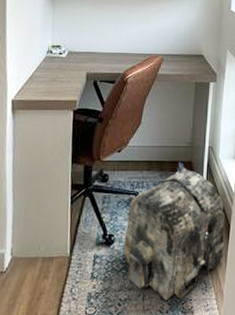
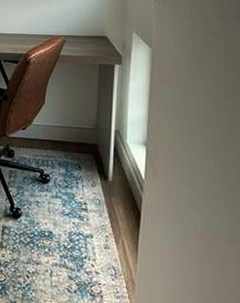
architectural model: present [124,162,225,301] -> none [31,144,135,281]

